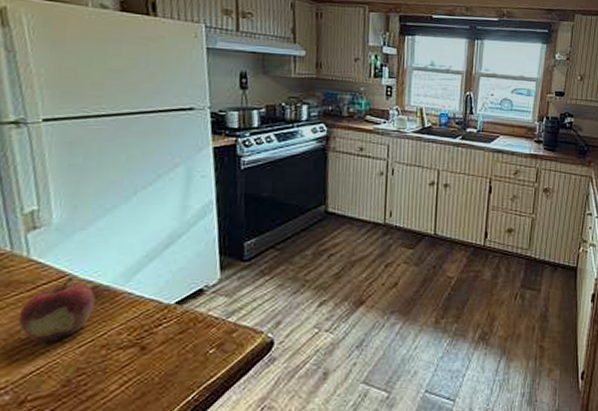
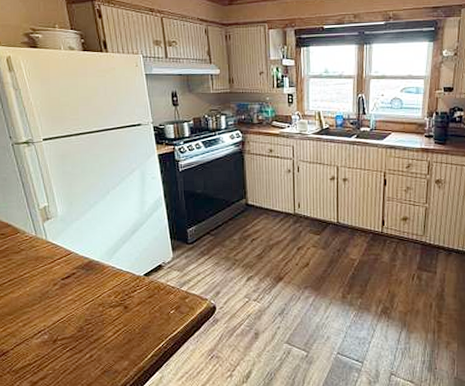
fruit: present [18,276,95,345] -> none [46,254,91,302]

